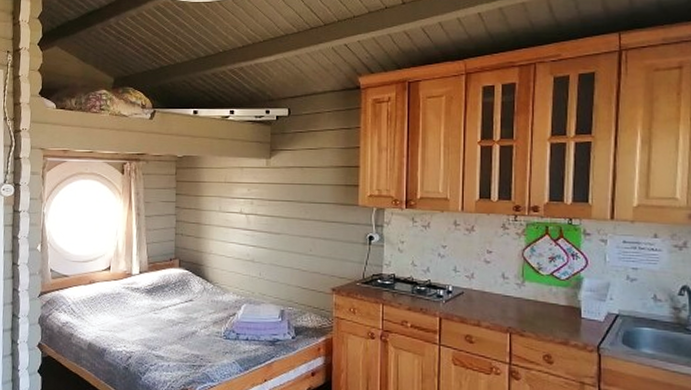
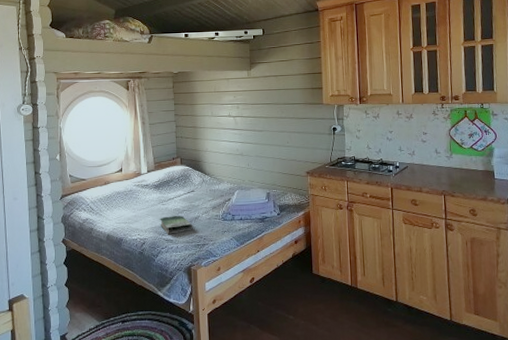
book: none [150,328,189,349] -> present [160,216,193,234]

